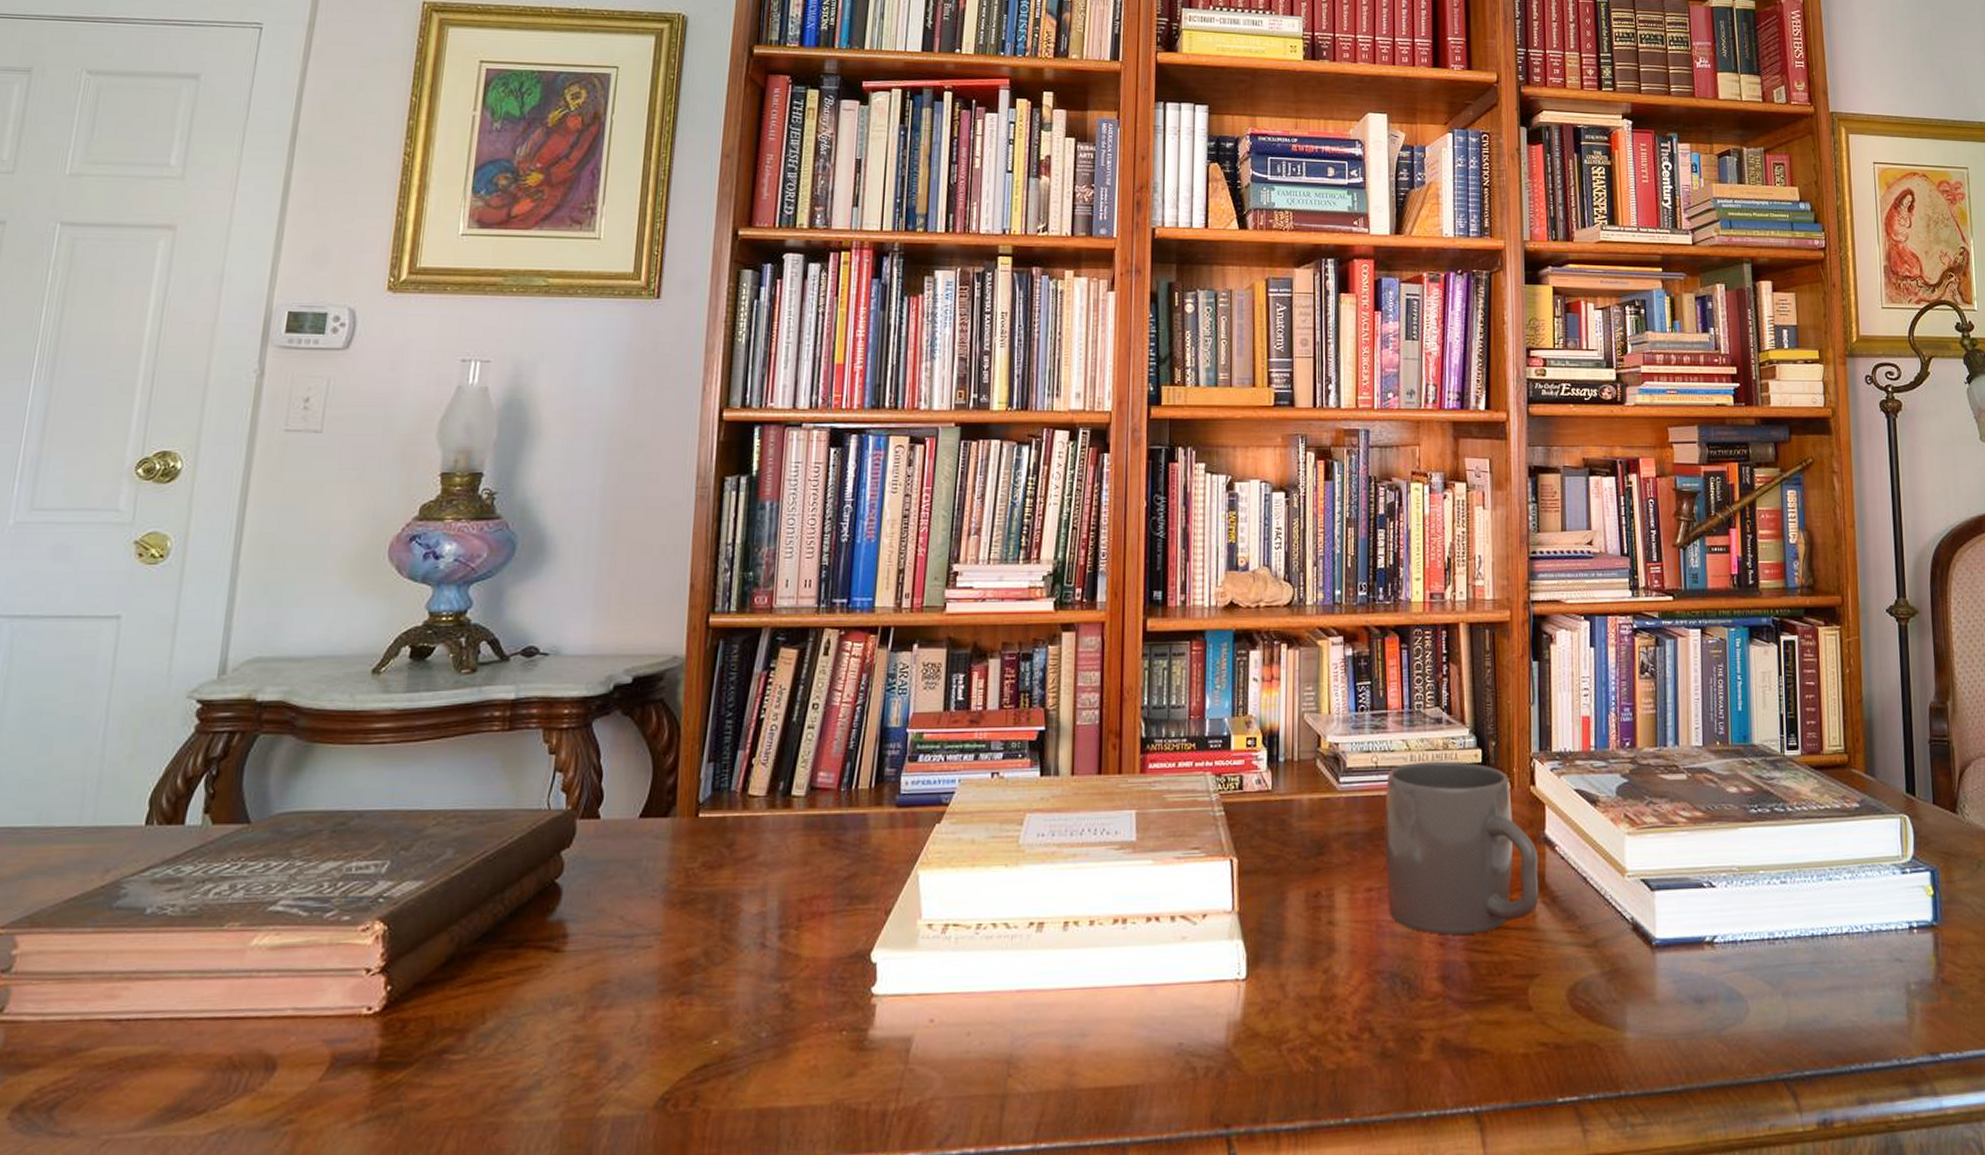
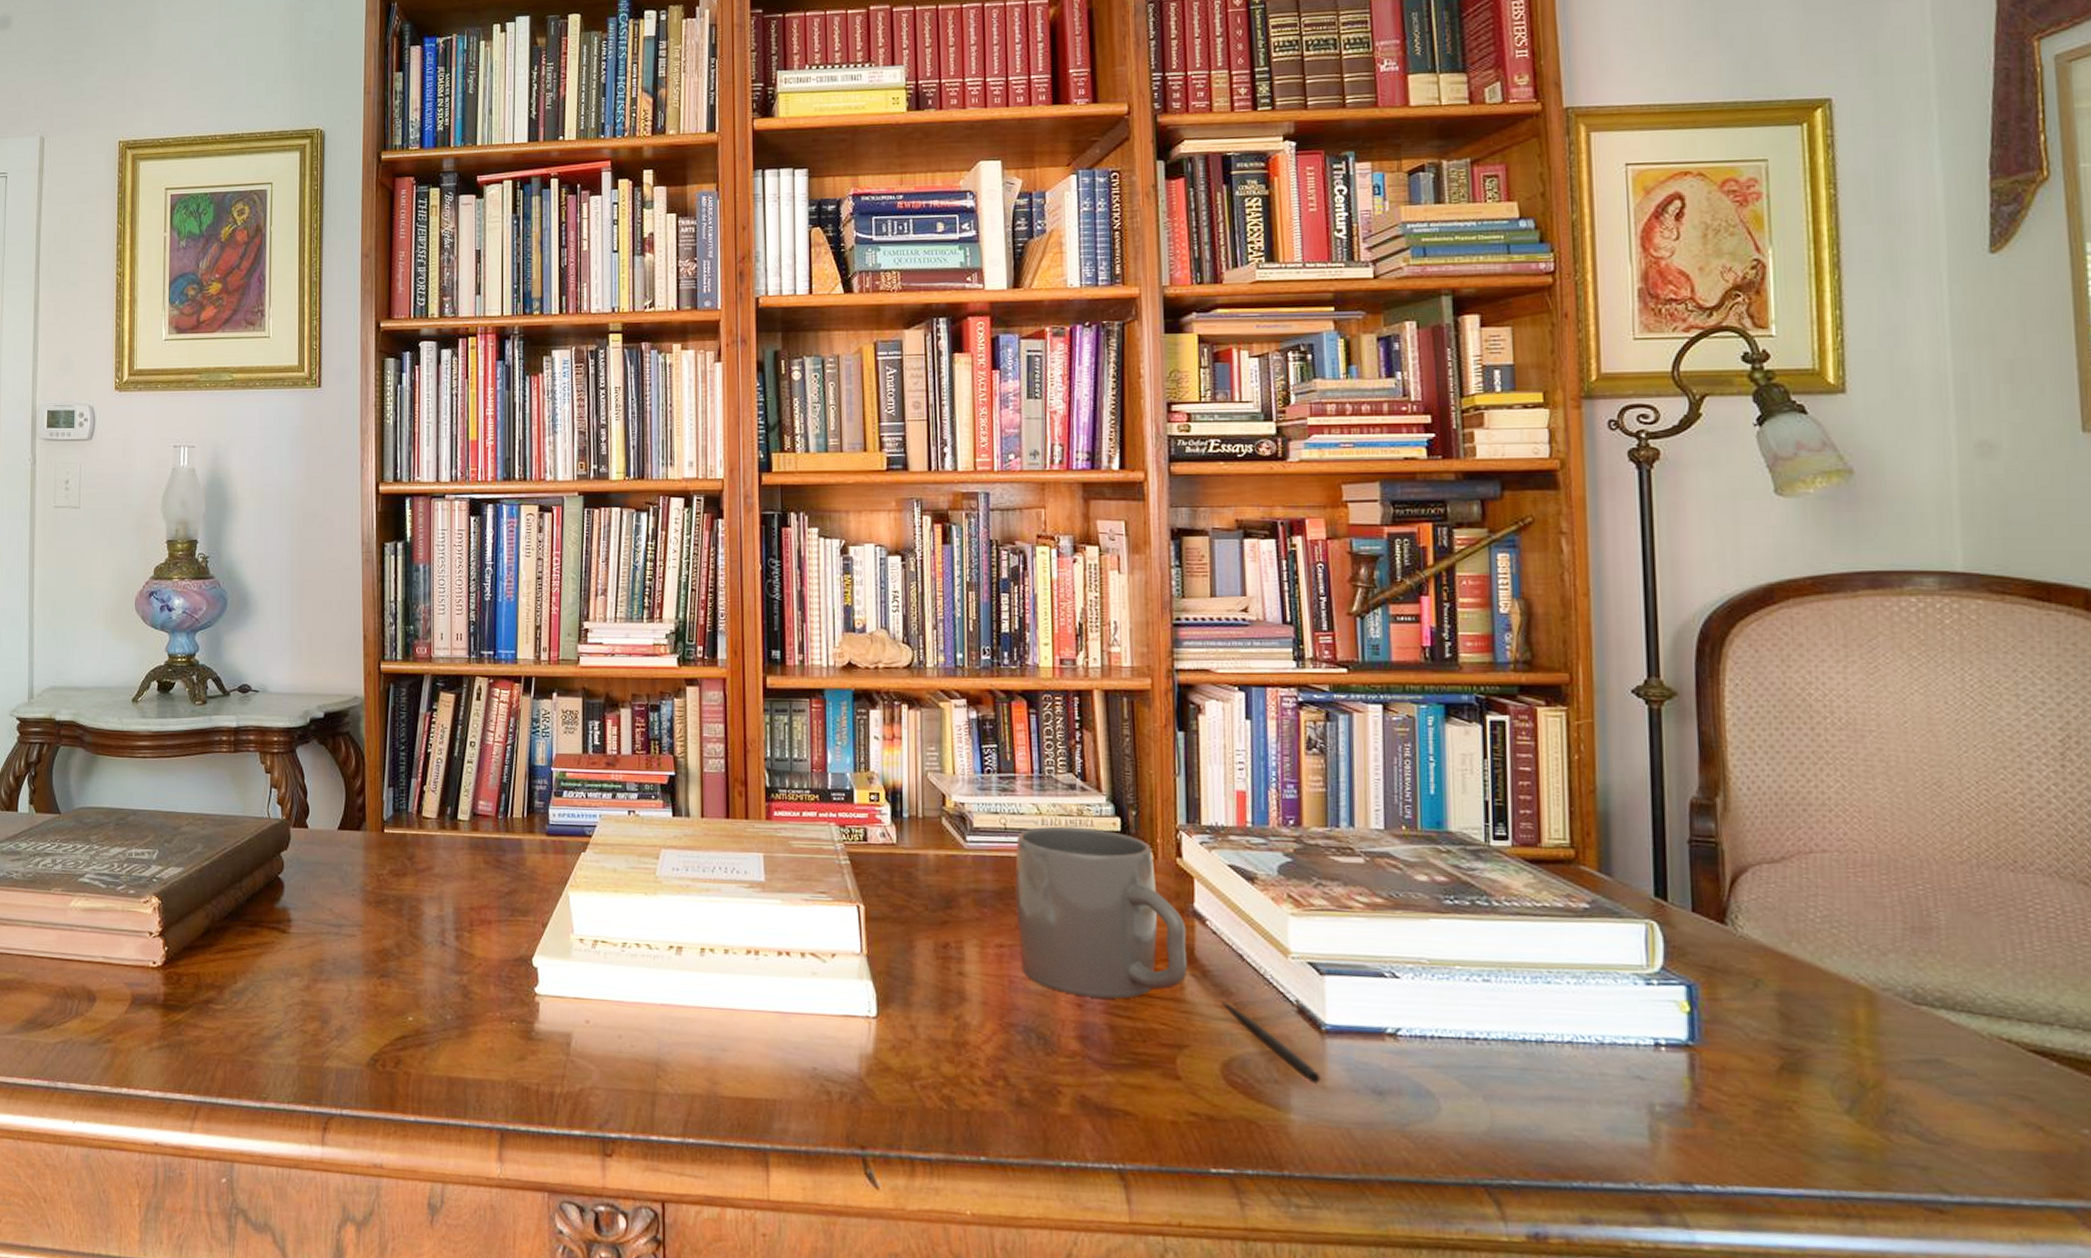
pen: none [1567,925,1652,1000] -> present [1220,1001,1321,1085]

